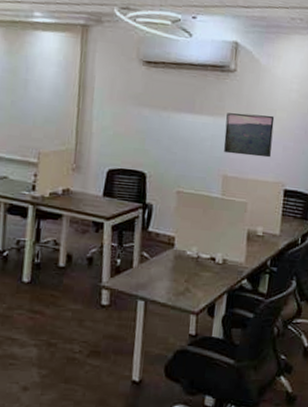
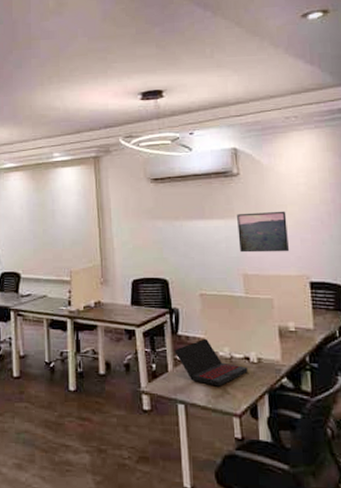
laptop: none [142,236,212,285] -> present [174,338,248,387]

